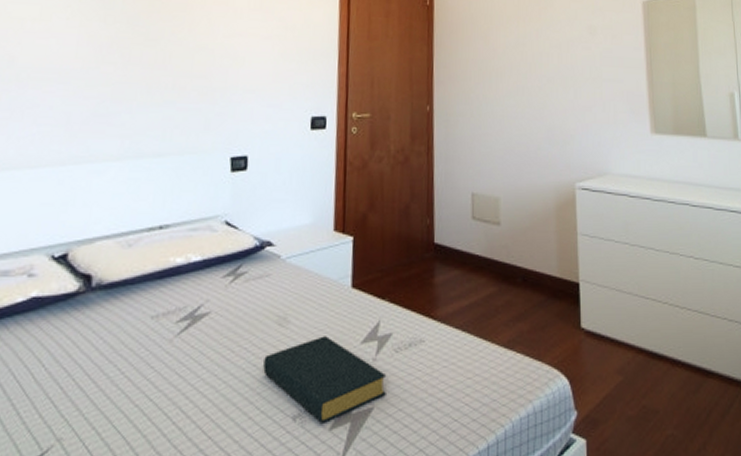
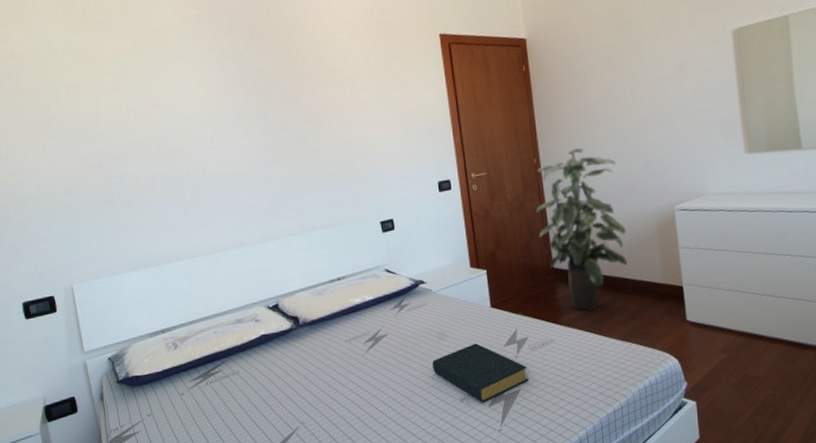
indoor plant: none [421,101,521,304] -> present [536,148,627,311]

